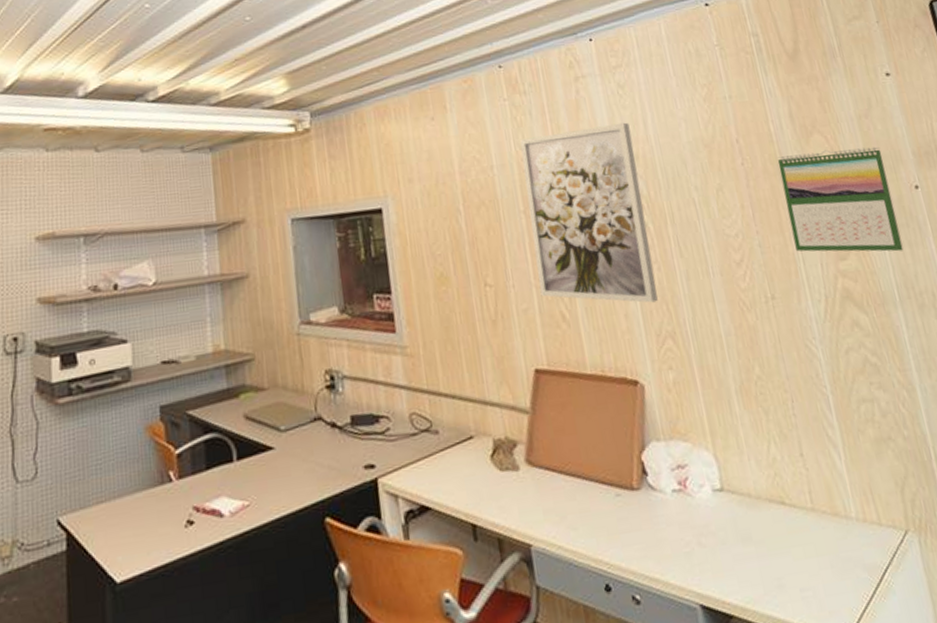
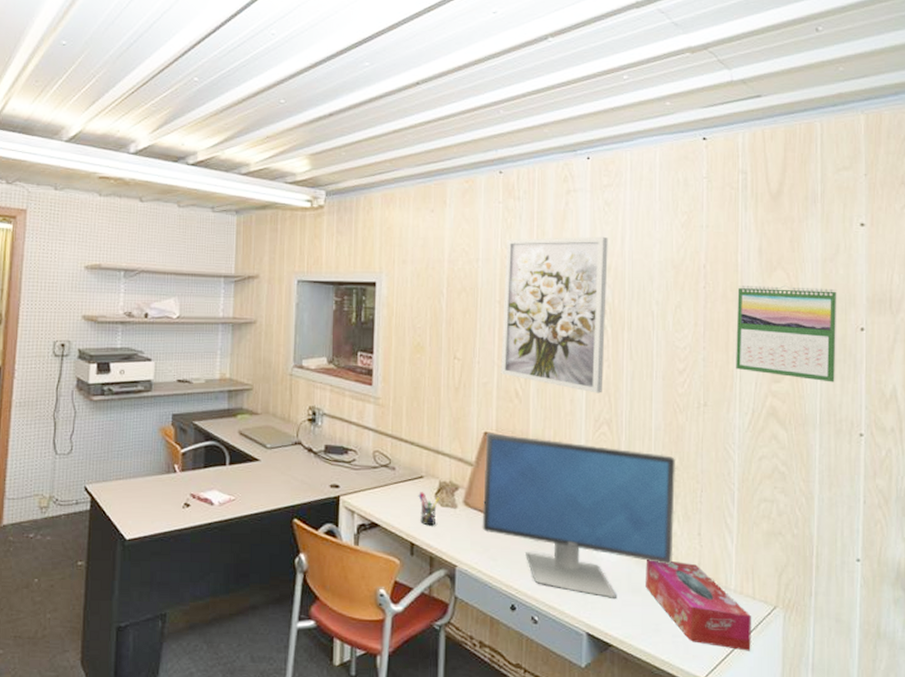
pen holder: none [471,456,497,499] -> present [418,492,439,526]
monitor: none [536,363,779,556] -> present [482,432,676,600]
tissue box: none [749,493,893,595] -> present [645,560,751,651]

